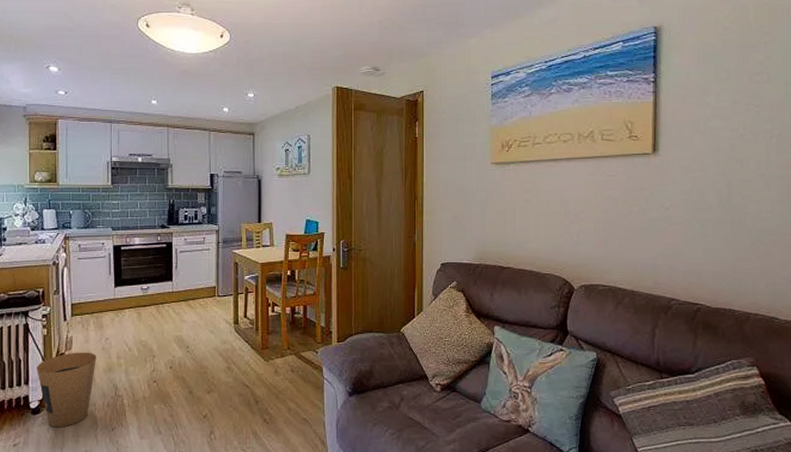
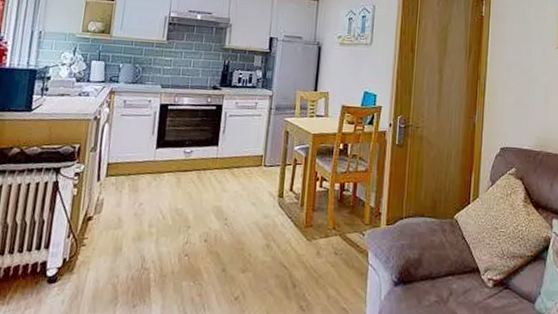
trash can: present [37,352,96,428] -> none [60,216,127,301]

